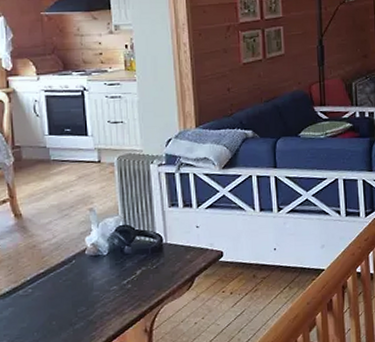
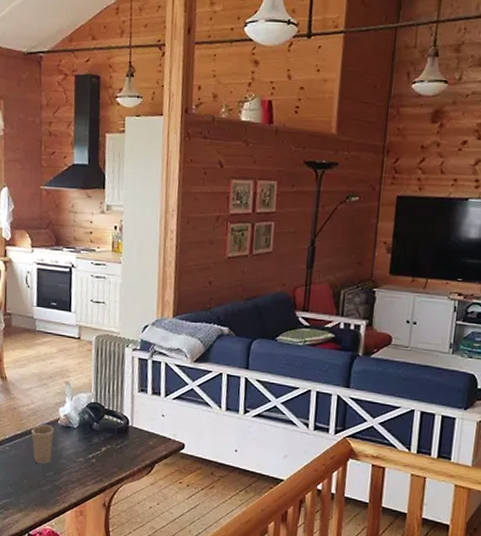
cup: none [56,257,82,300] -> present [31,424,54,464]

